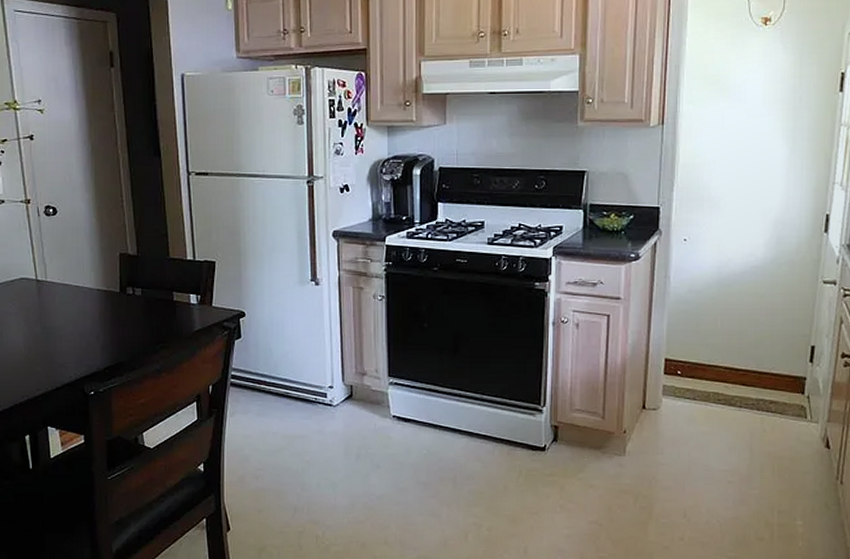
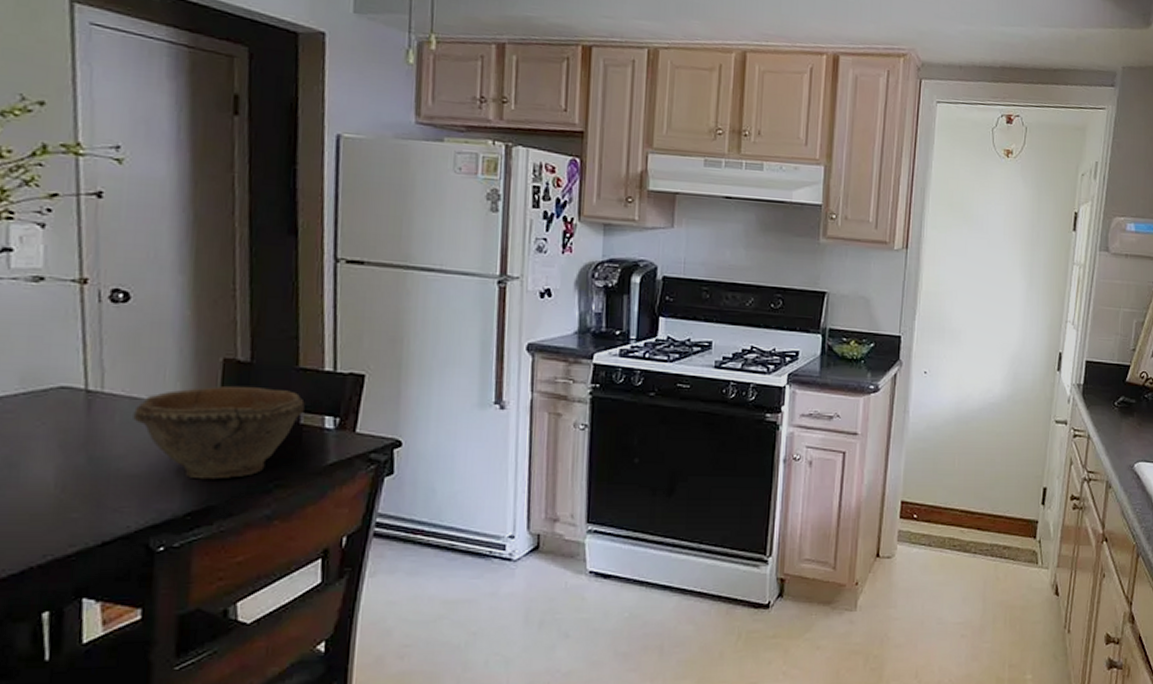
bowl: none [66,273,176,343] -> present [133,385,305,480]

